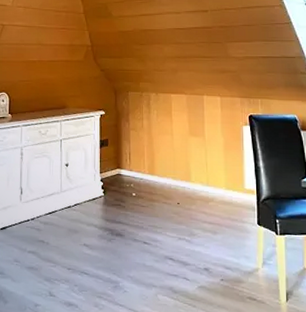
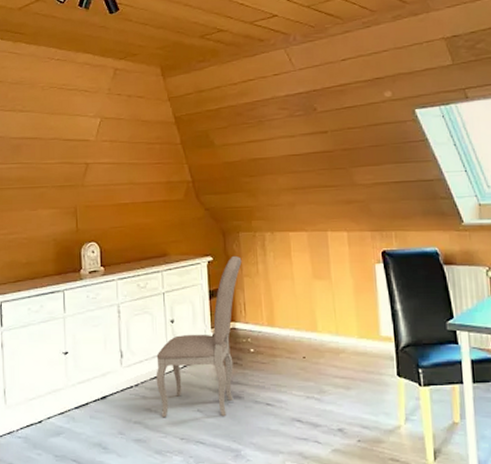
dining chair: none [50,111,130,252] -> present [156,255,242,418]

